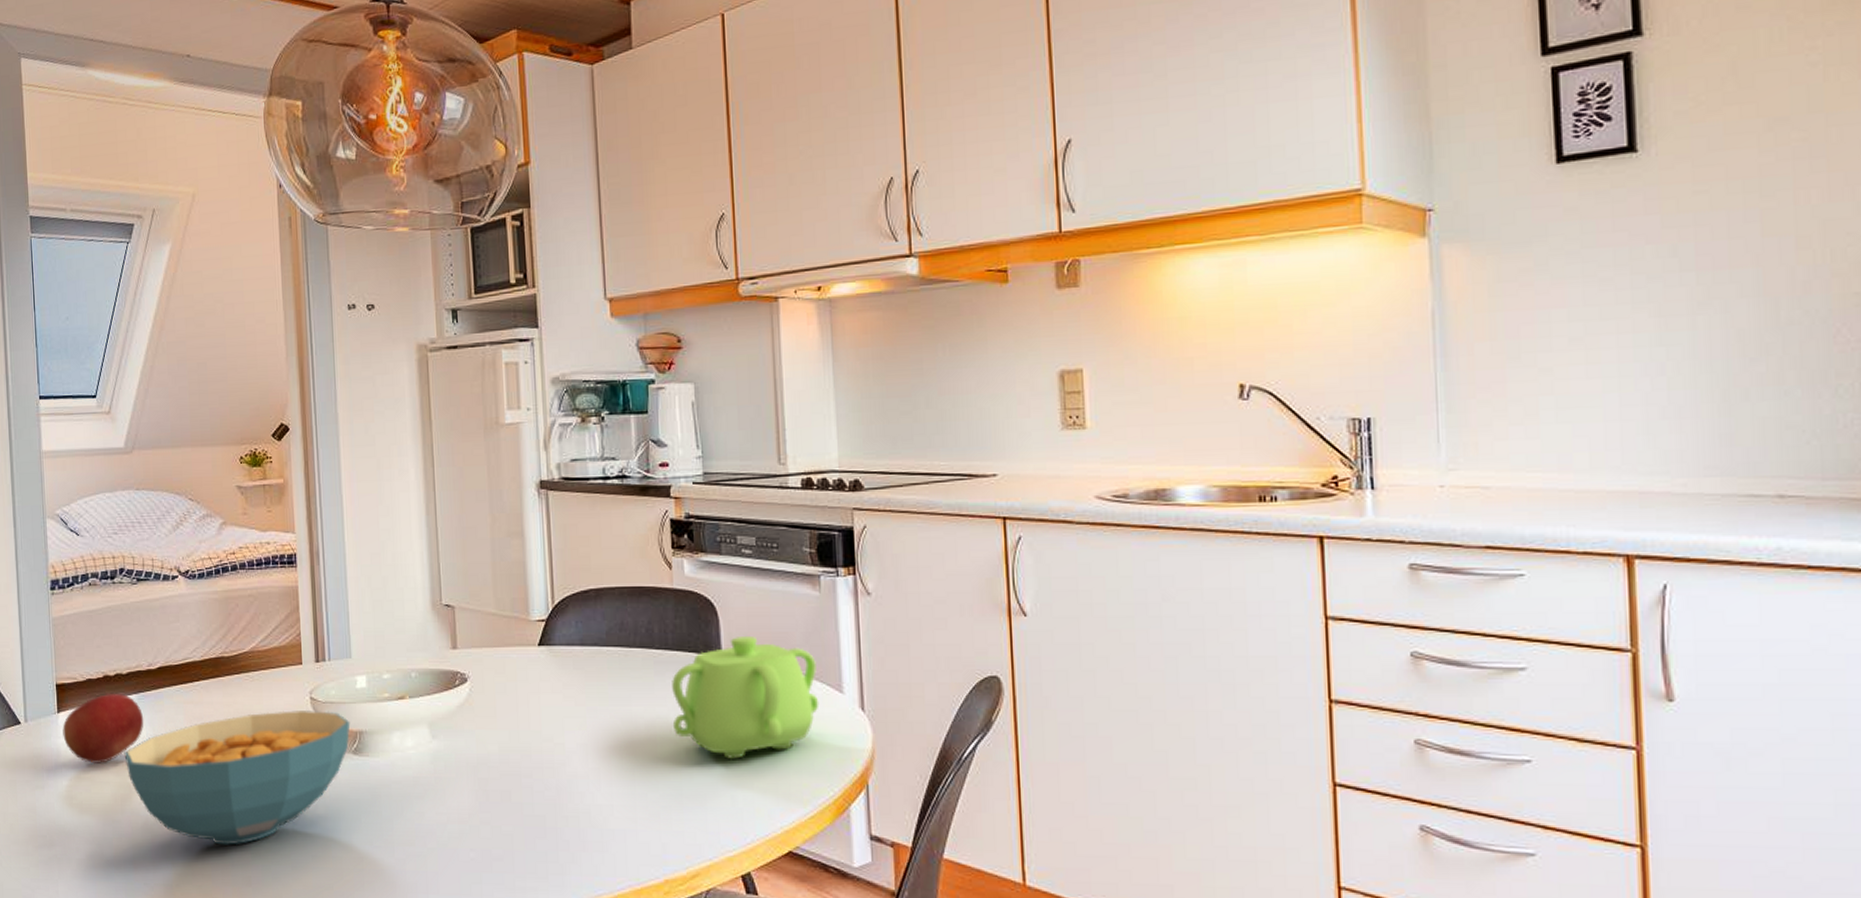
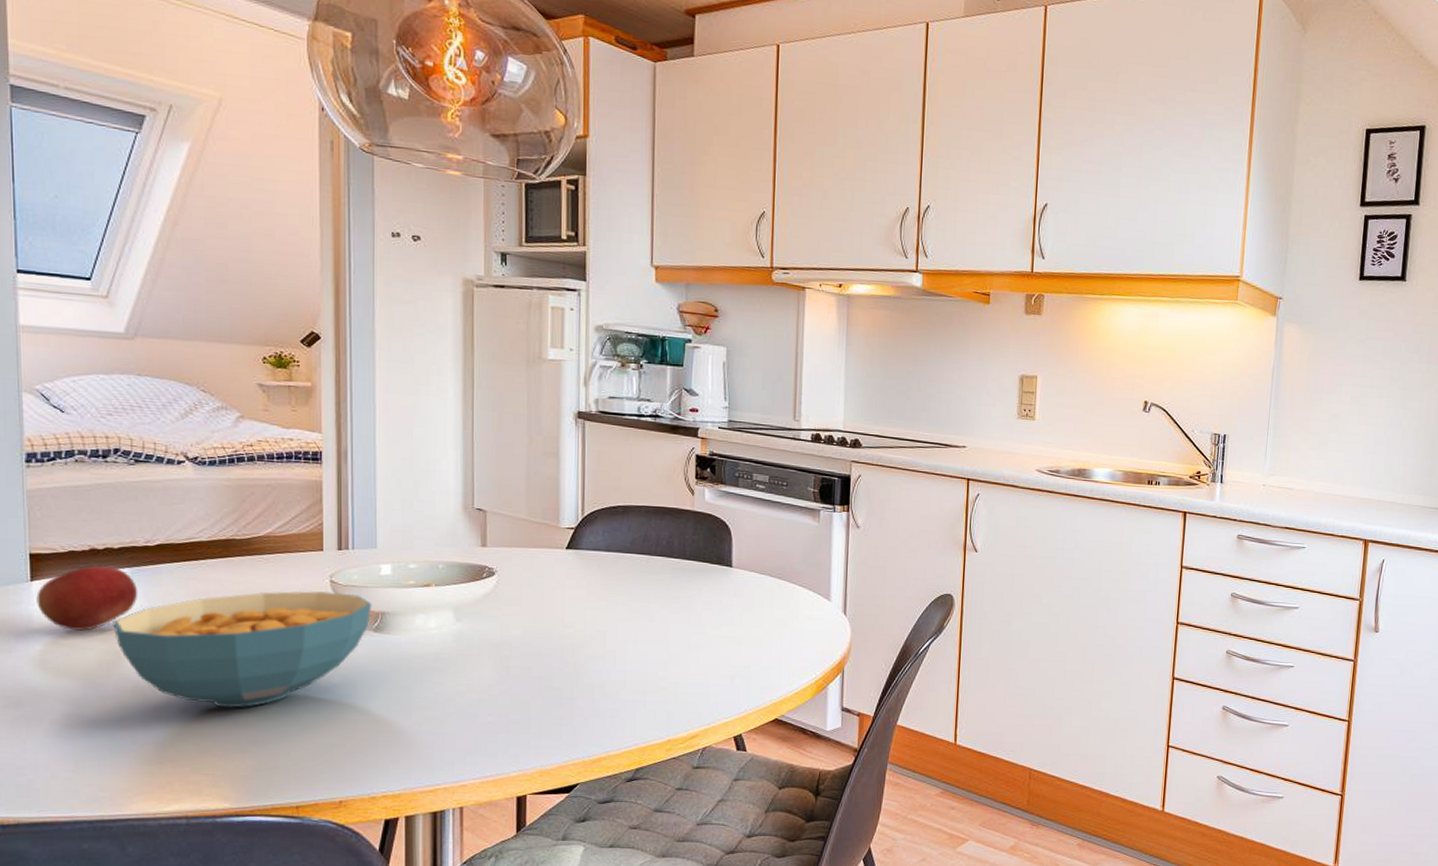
teapot: present [672,637,819,759] -> none [684,553,811,647]

